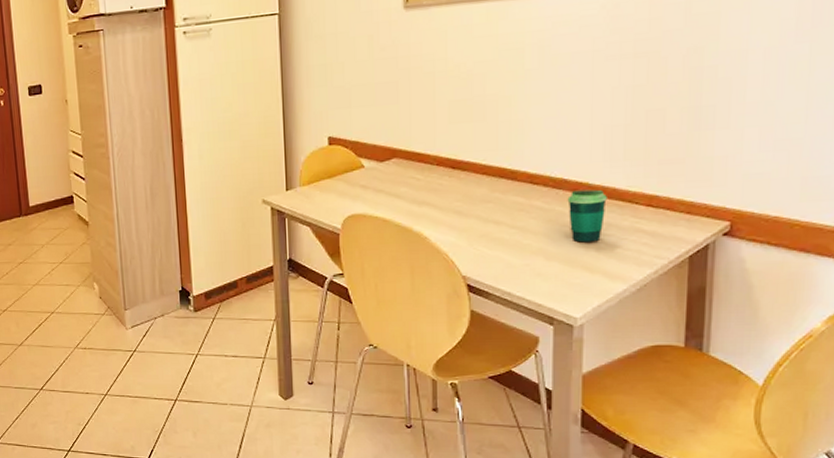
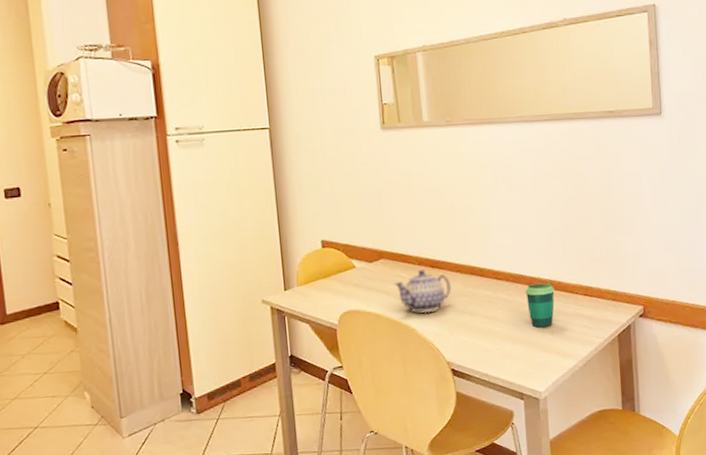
teapot: none [406,170,475,221] -> present [394,269,452,314]

